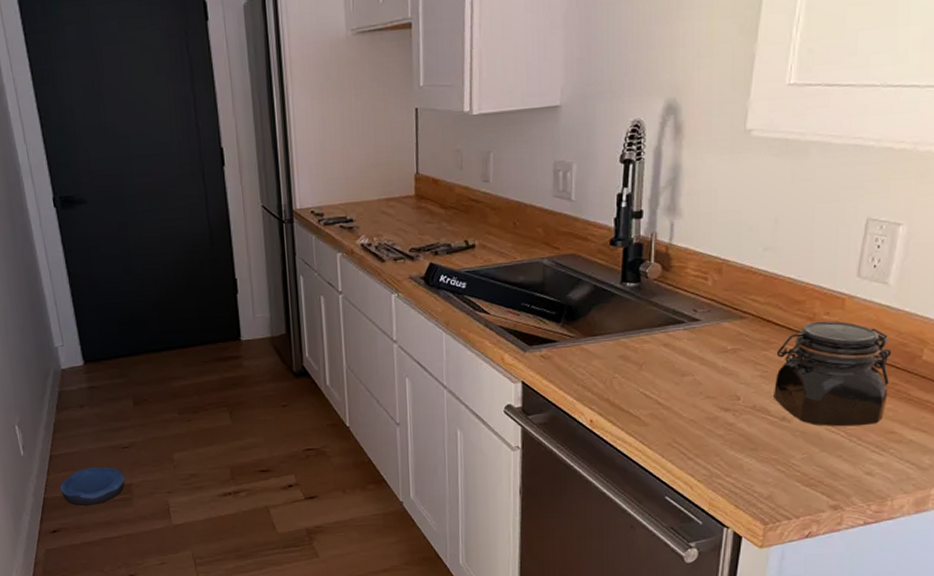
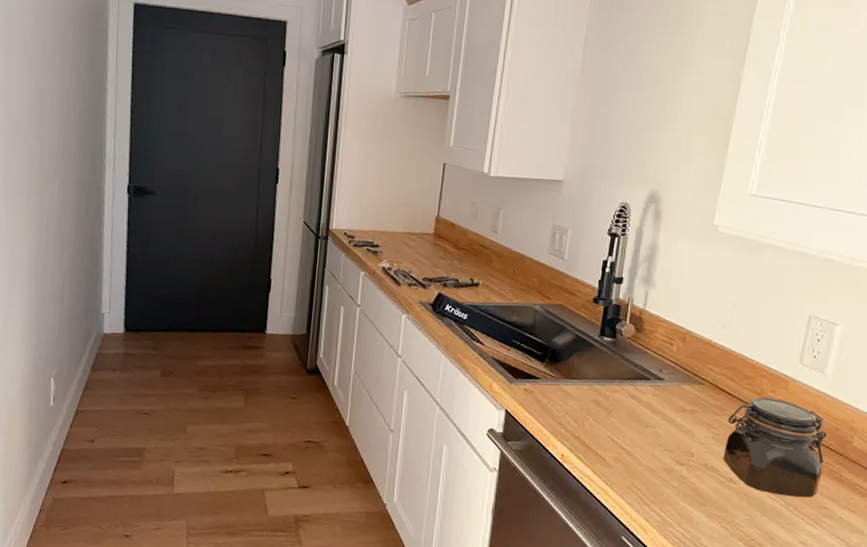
pet bowl: present [60,467,125,506] -> none [79,426,140,463]

